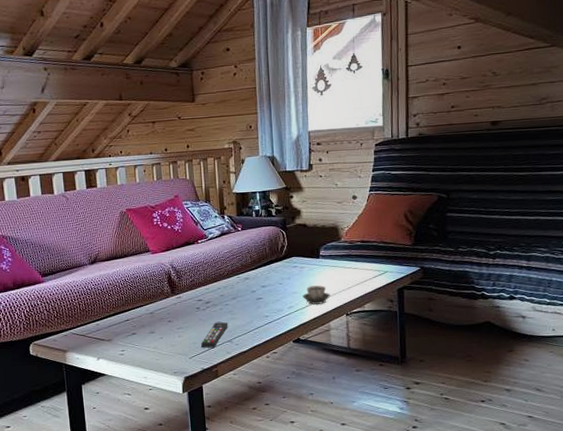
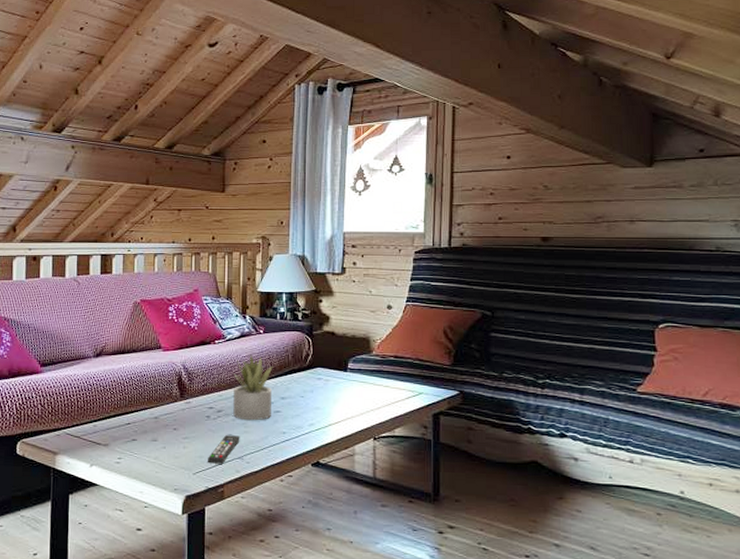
succulent plant: none [217,250,254,308] -> present [233,354,273,420]
cup: present [302,285,330,305] -> none [326,402,357,424]

